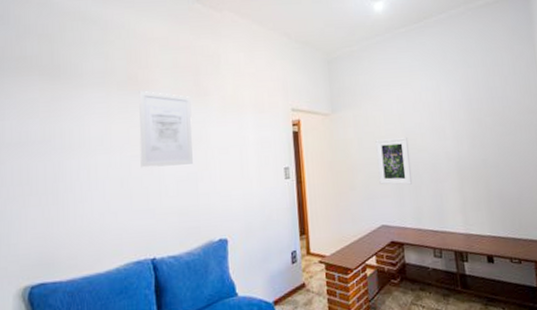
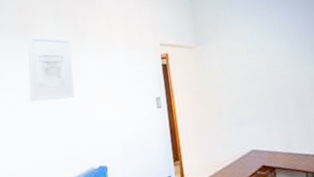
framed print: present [375,138,413,185] -> none [239,65,279,111]

